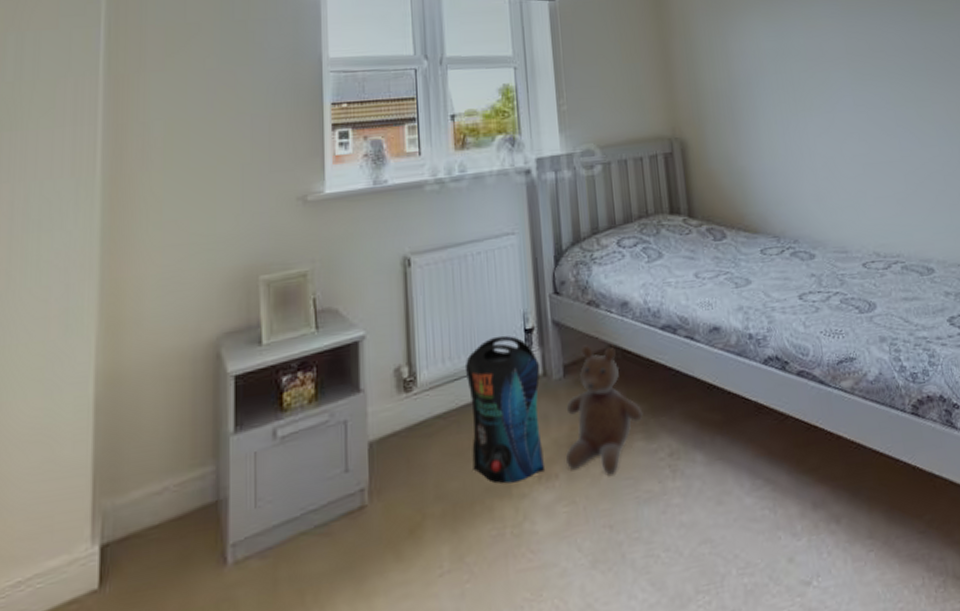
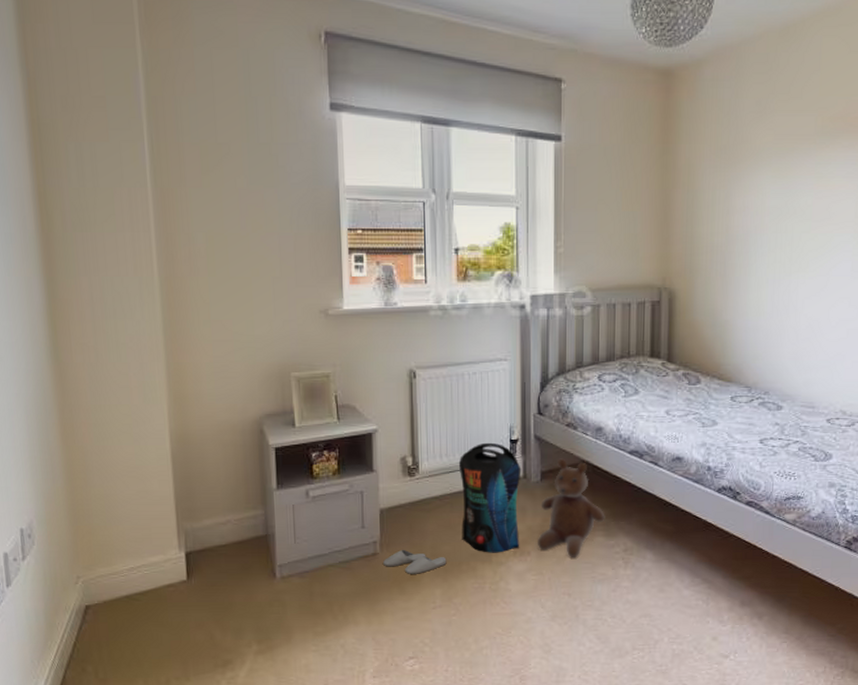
slippers: none [373,494,455,530] -> present [383,549,447,574]

